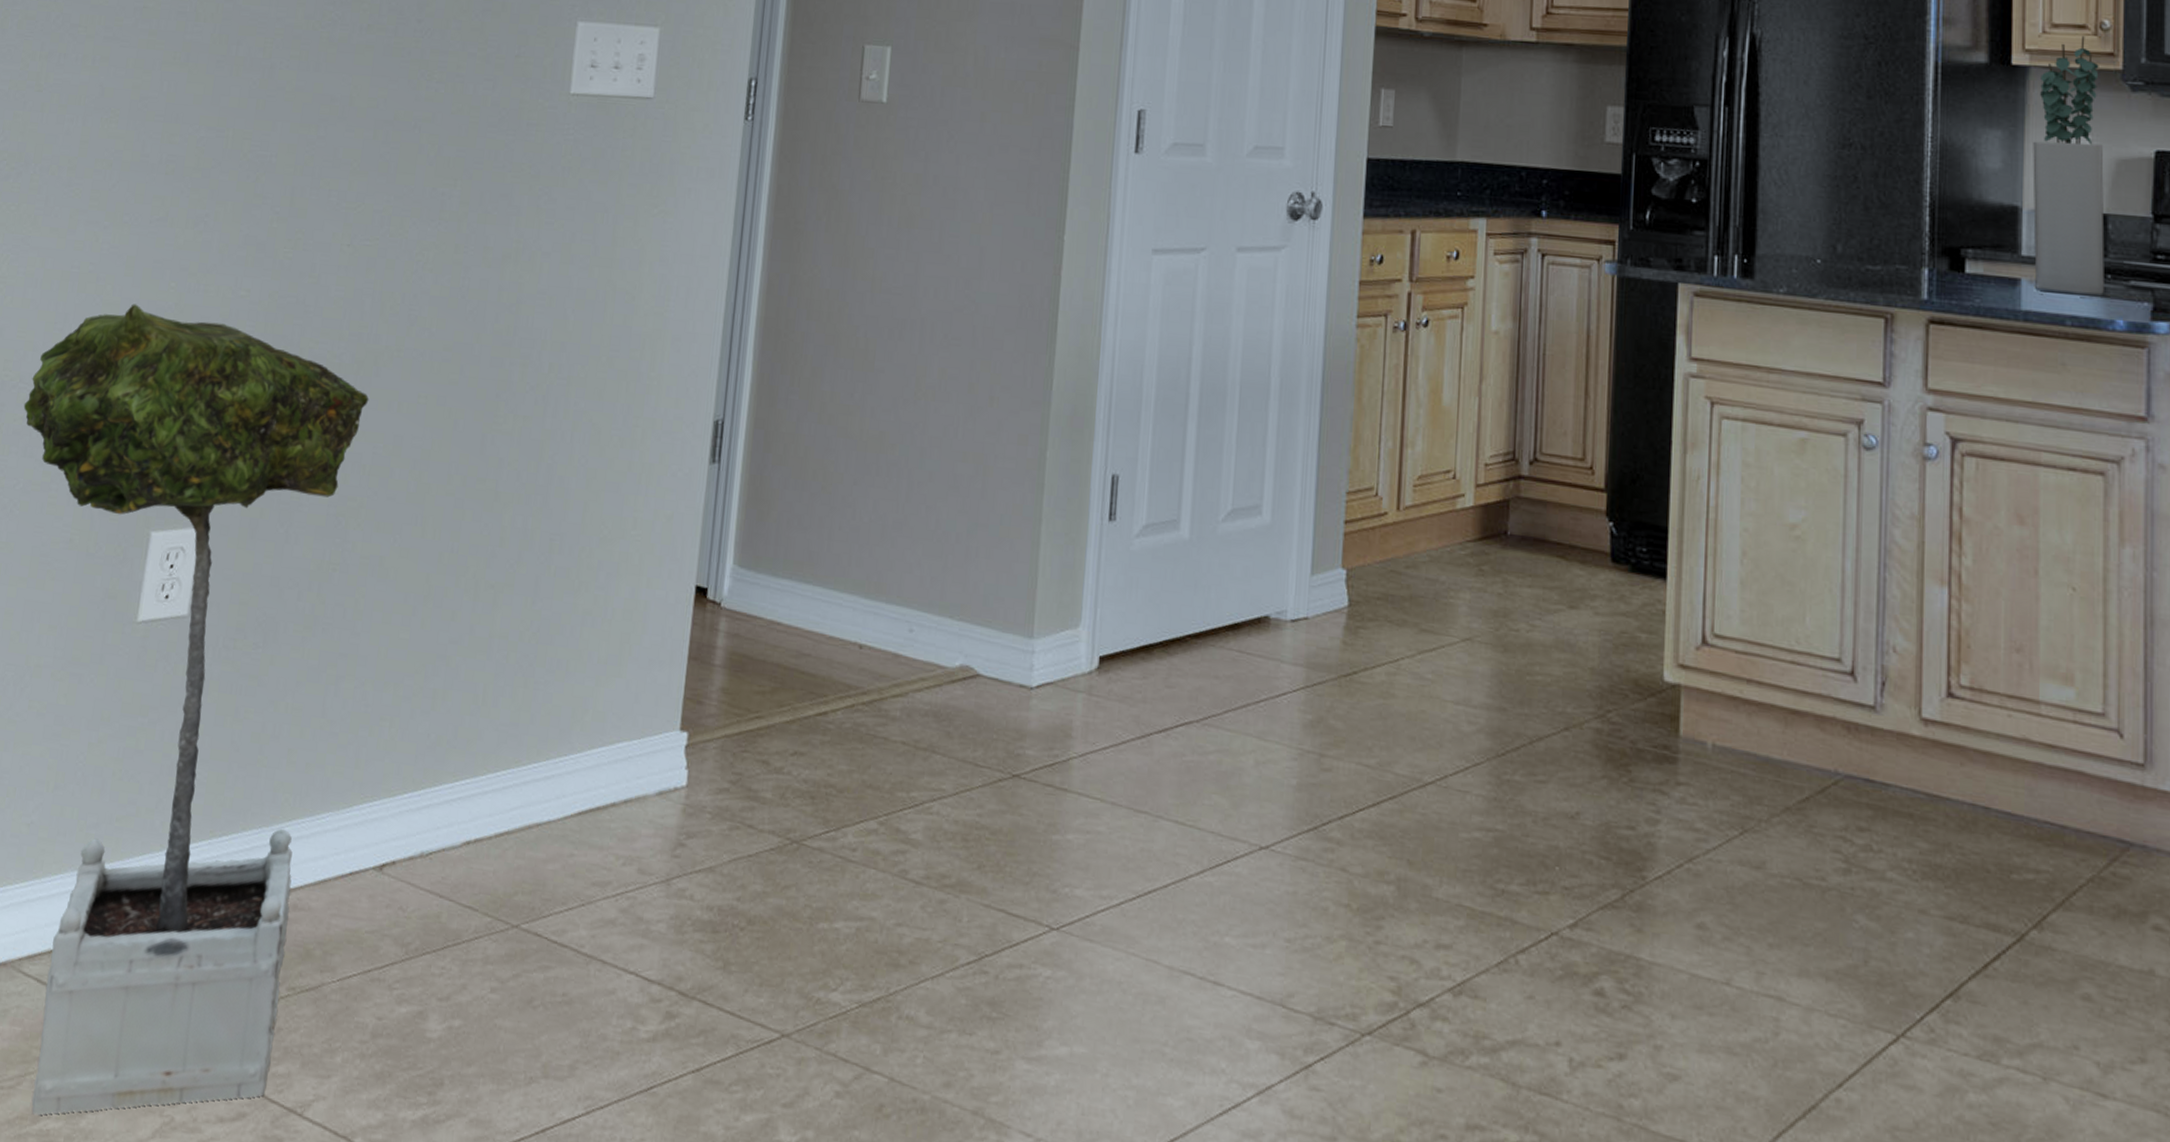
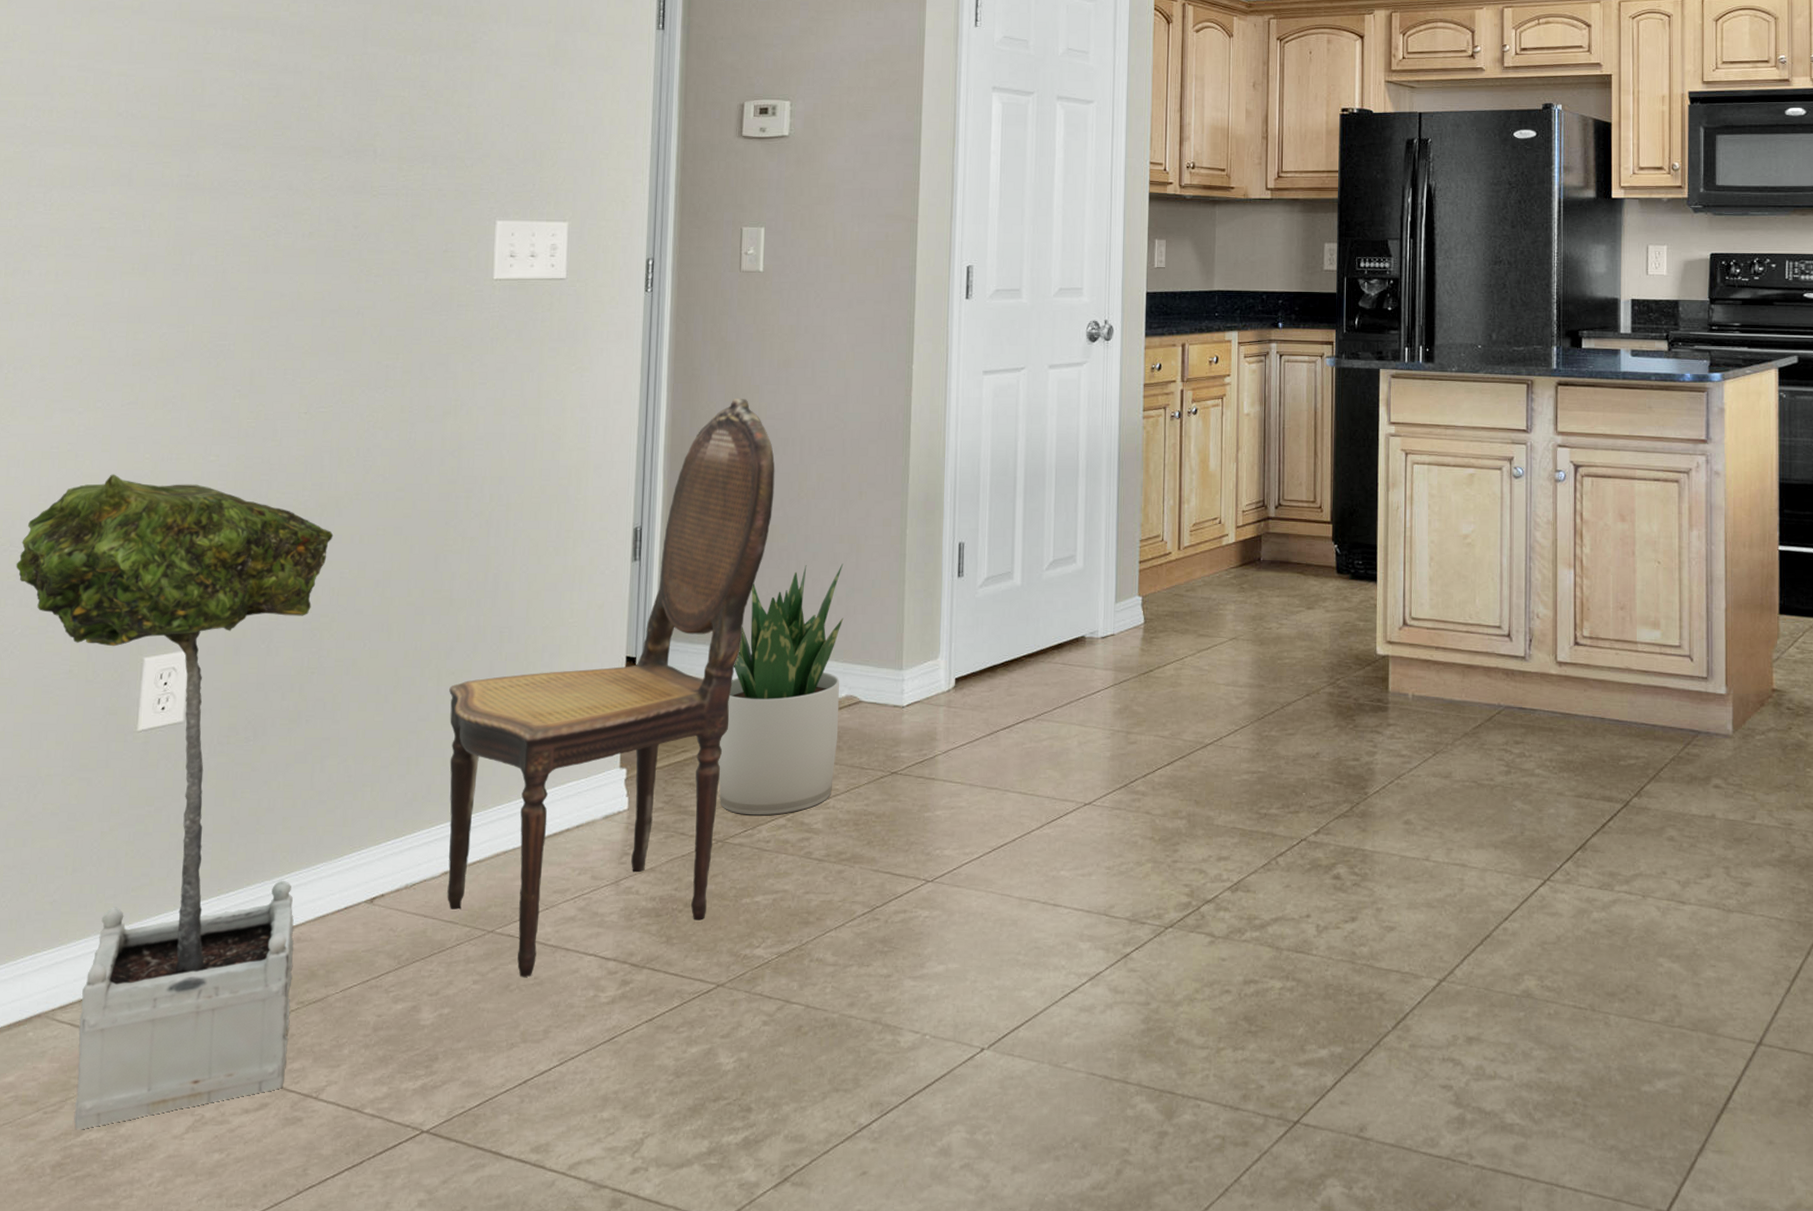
dining chair: none [467,262,889,992] -> present [447,398,775,977]
planter: none [798,487,966,817] -> present [718,563,844,817]
vase: present [2033,35,2105,299] -> none [1627,174,1677,361]

